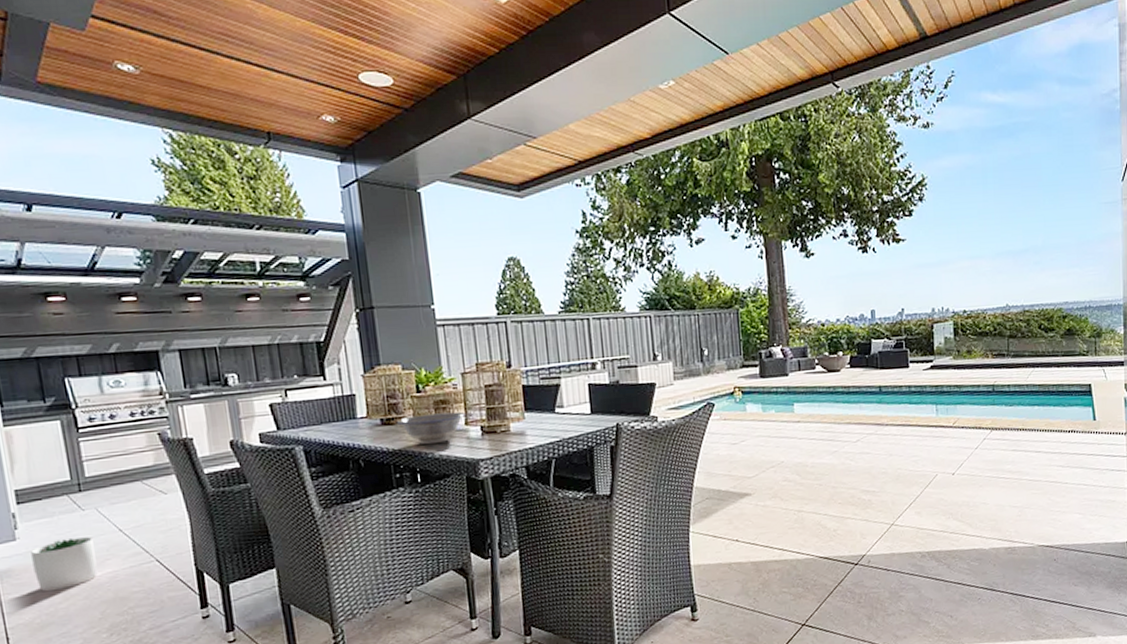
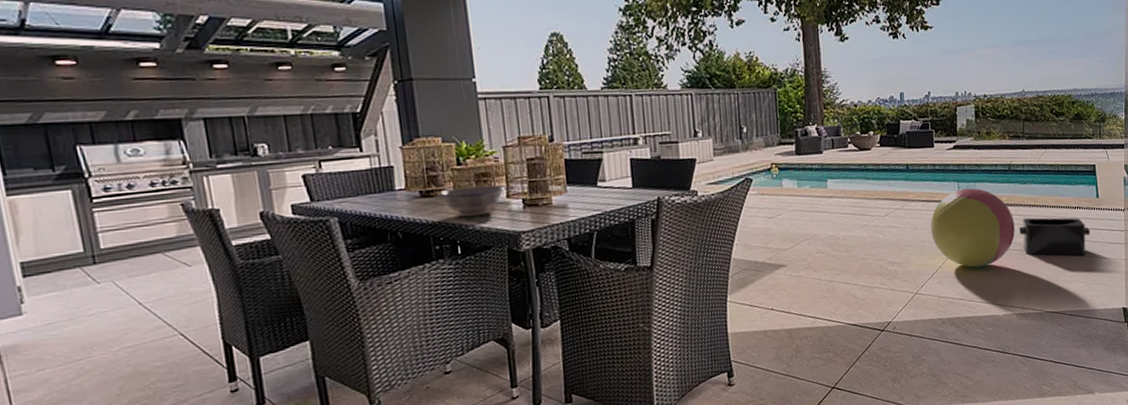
planter: present [31,537,98,592] -> none [39,310,116,368]
beach ball: none [906,411,1001,497] -> present [930,188,1015,268]
cooler: none [1005,442,1088,485] -> present [1018,217,1091,257]

